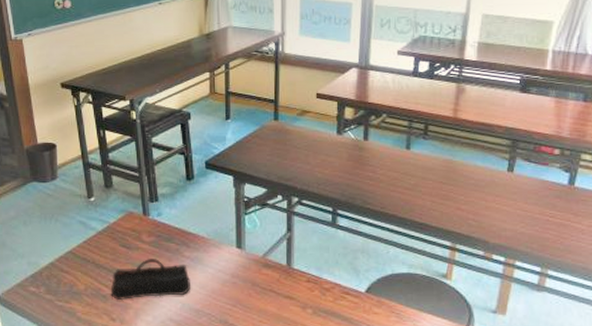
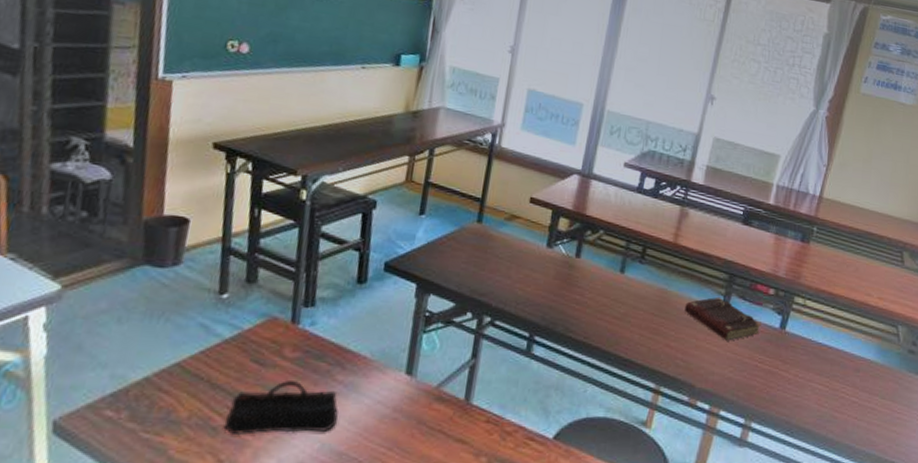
book: none [471,161,549,200] -> present [685,296,761,341]

